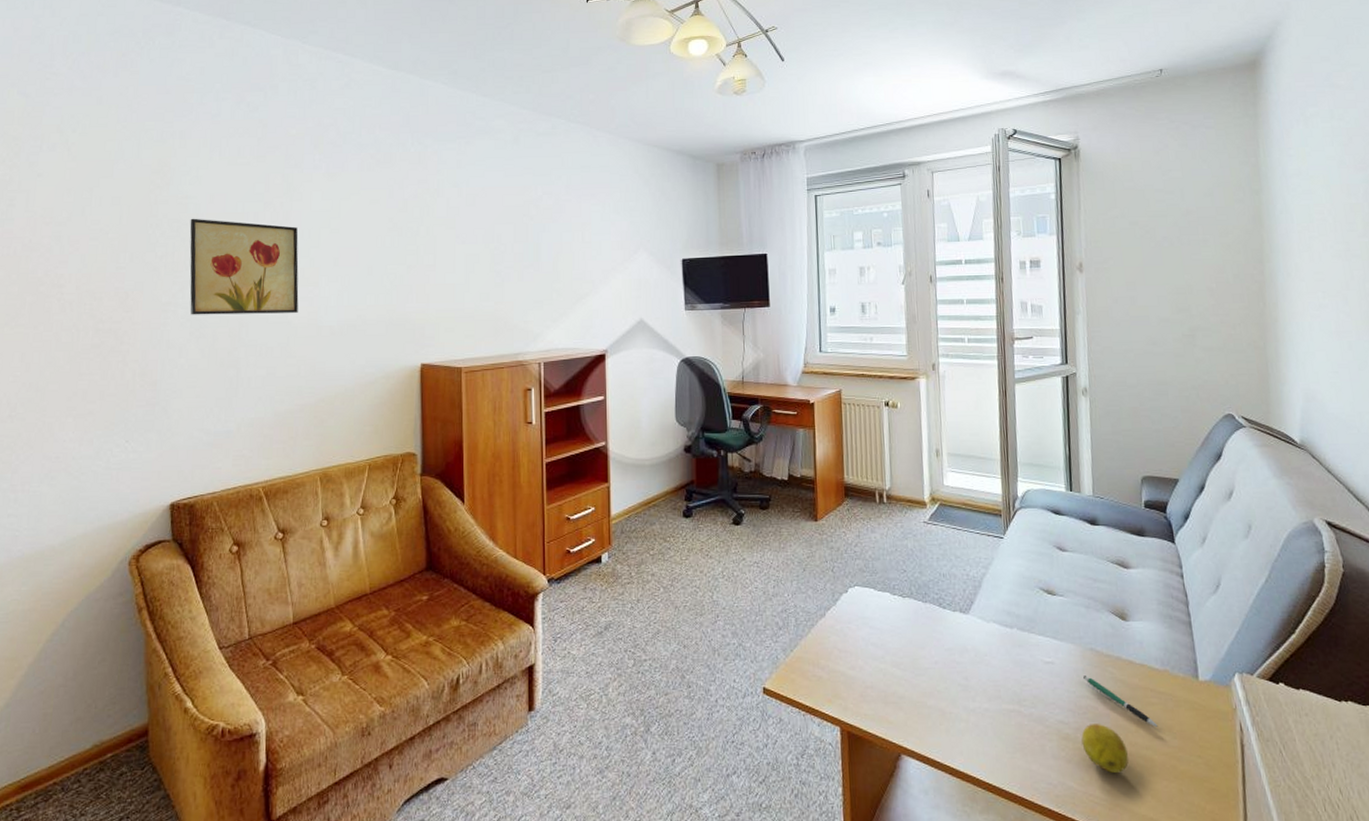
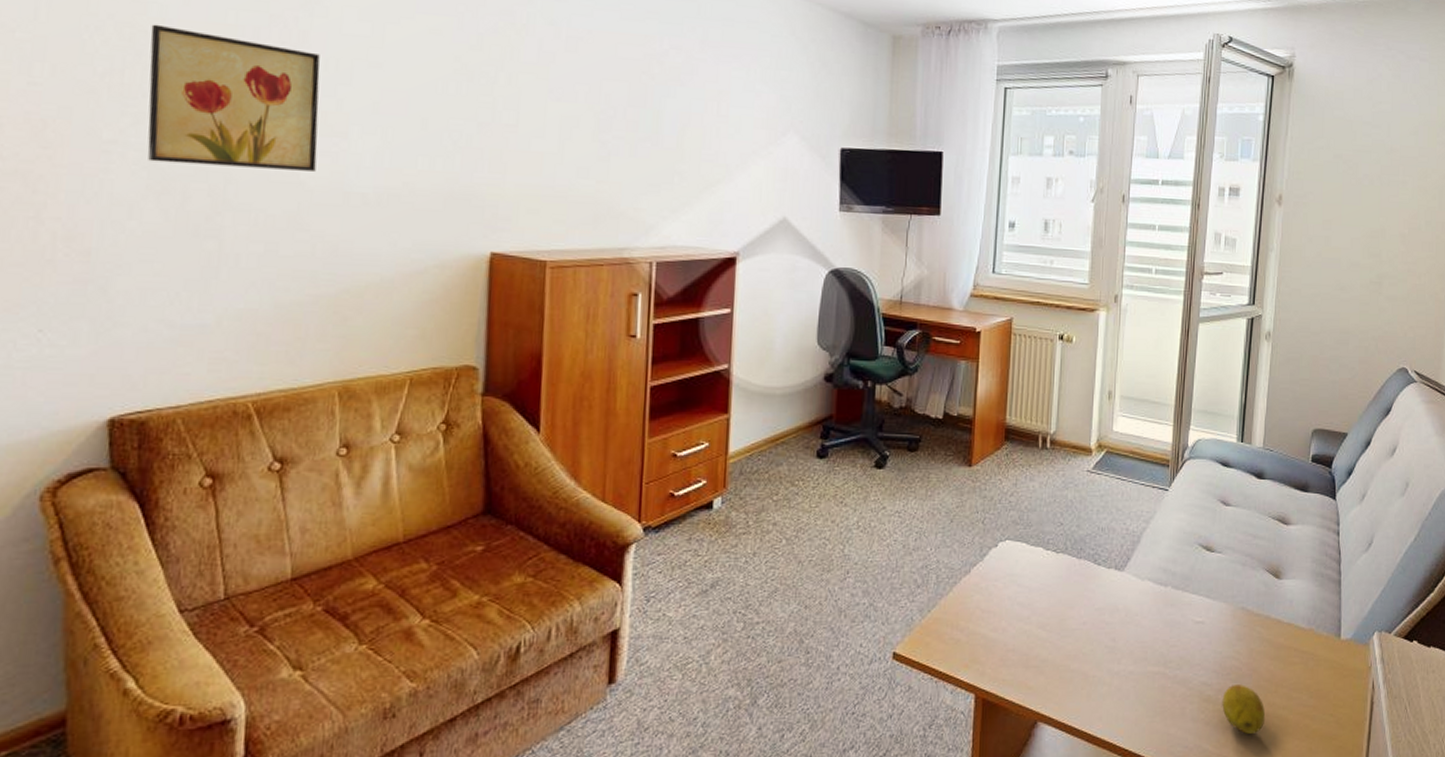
pen: present [1083,676,1158,727] -> none [1231,636,1297,687]

